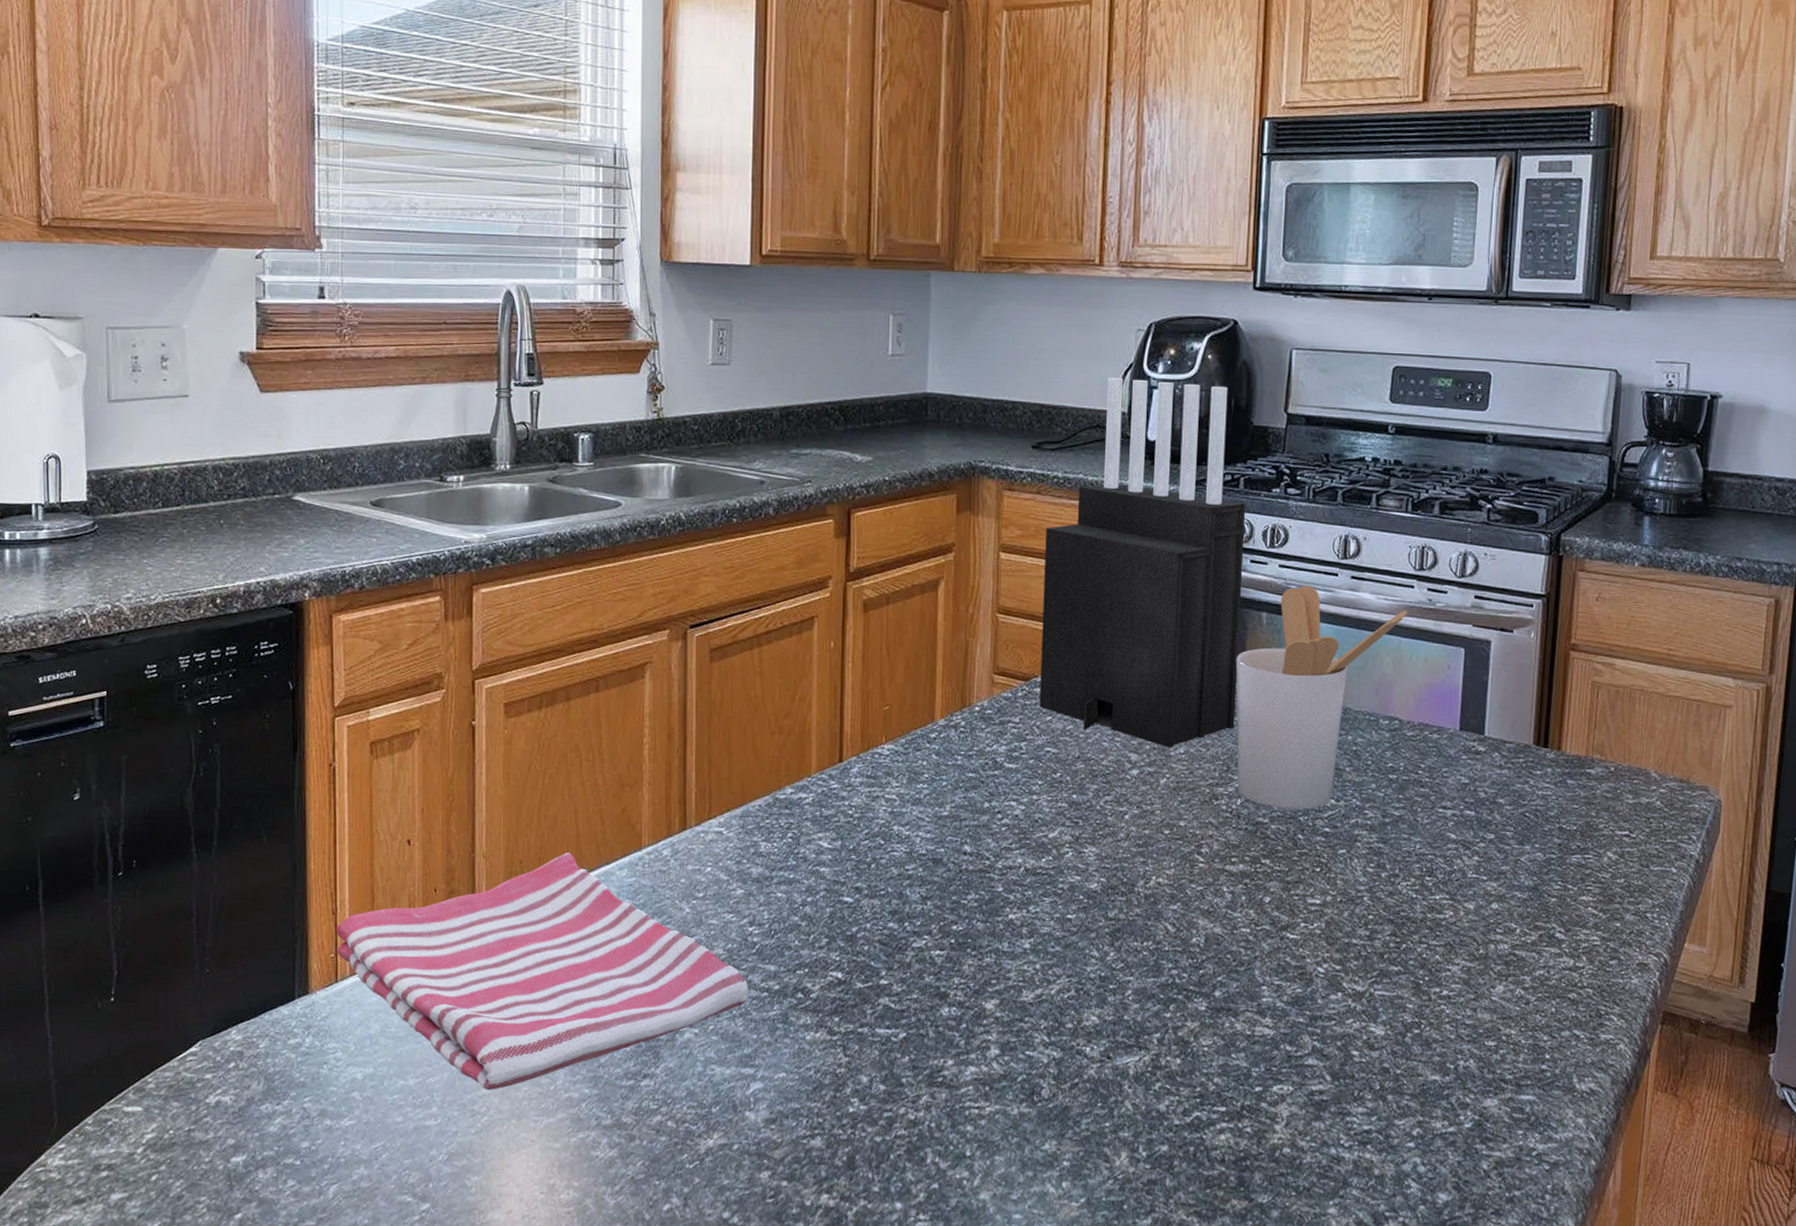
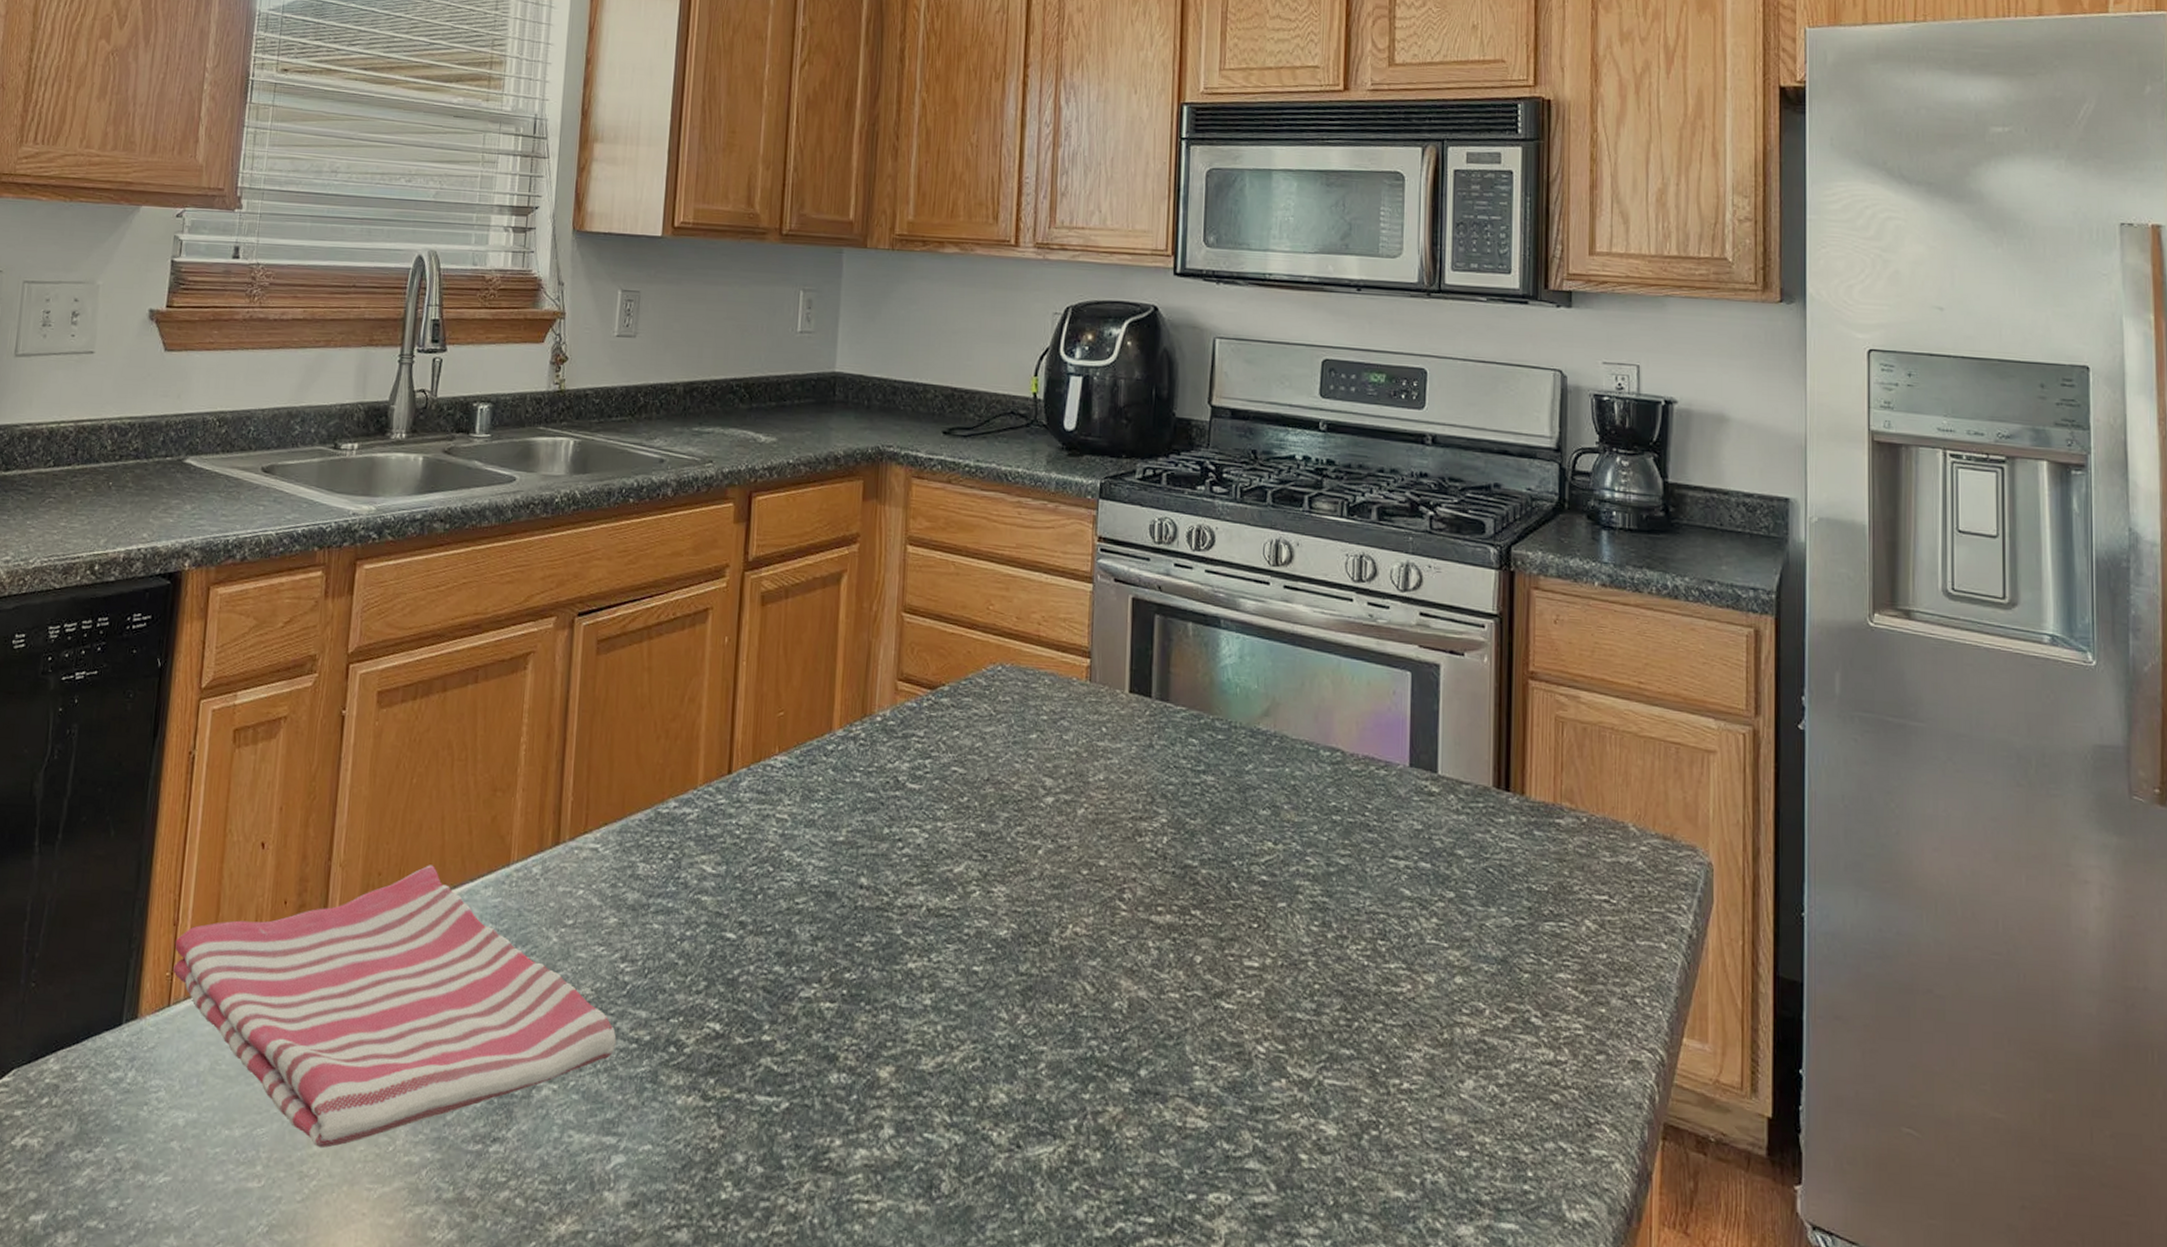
knife block: present [1039,378,1246,748] -> none [946,362,1169,774]
utensil holder: present [1235,585,1408,810] -> none [1159,594,1347,853]

